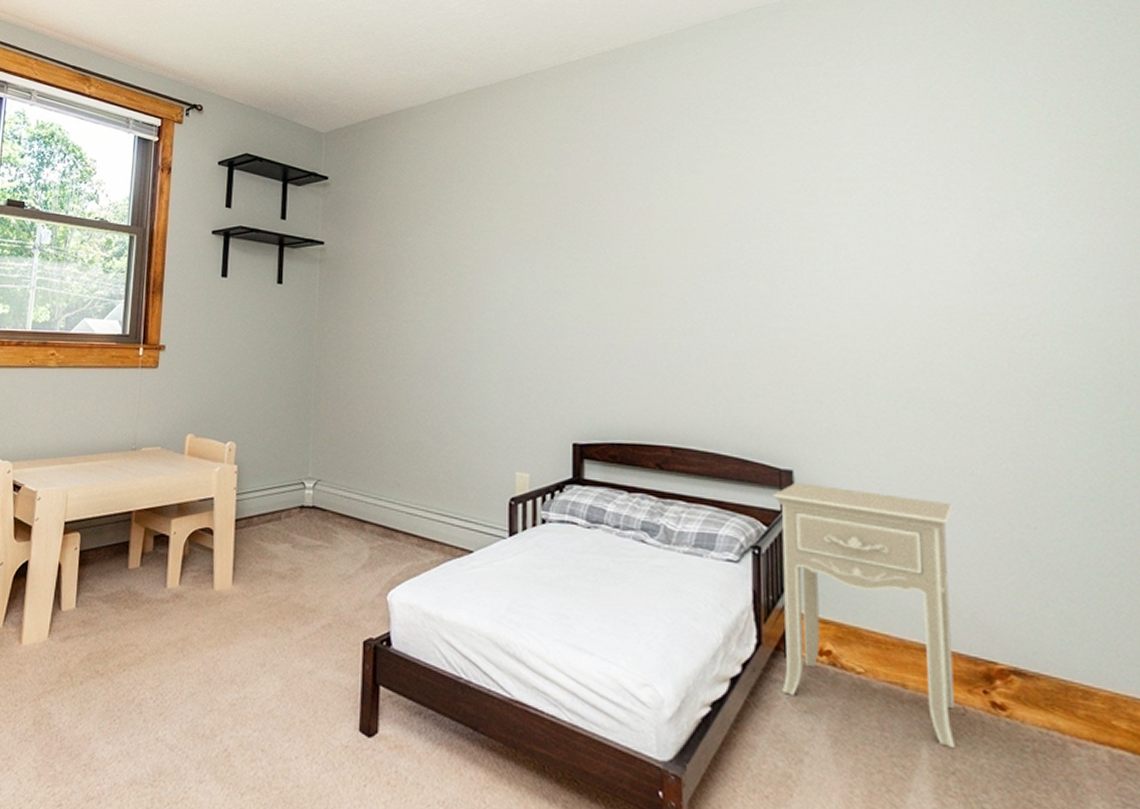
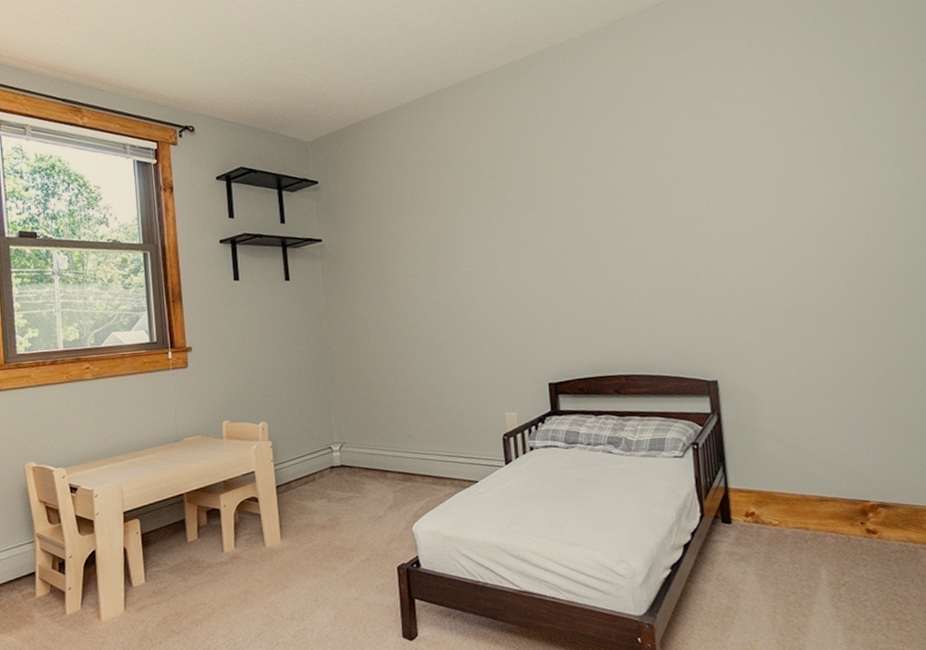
nightstand: present [773,482,956,749] -> none [704,388,845,568]

